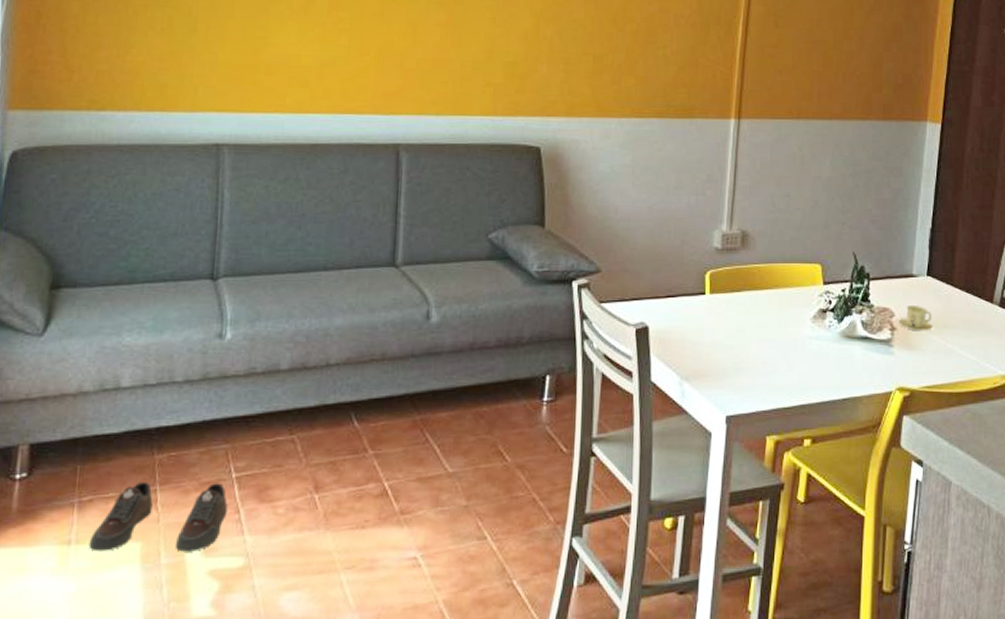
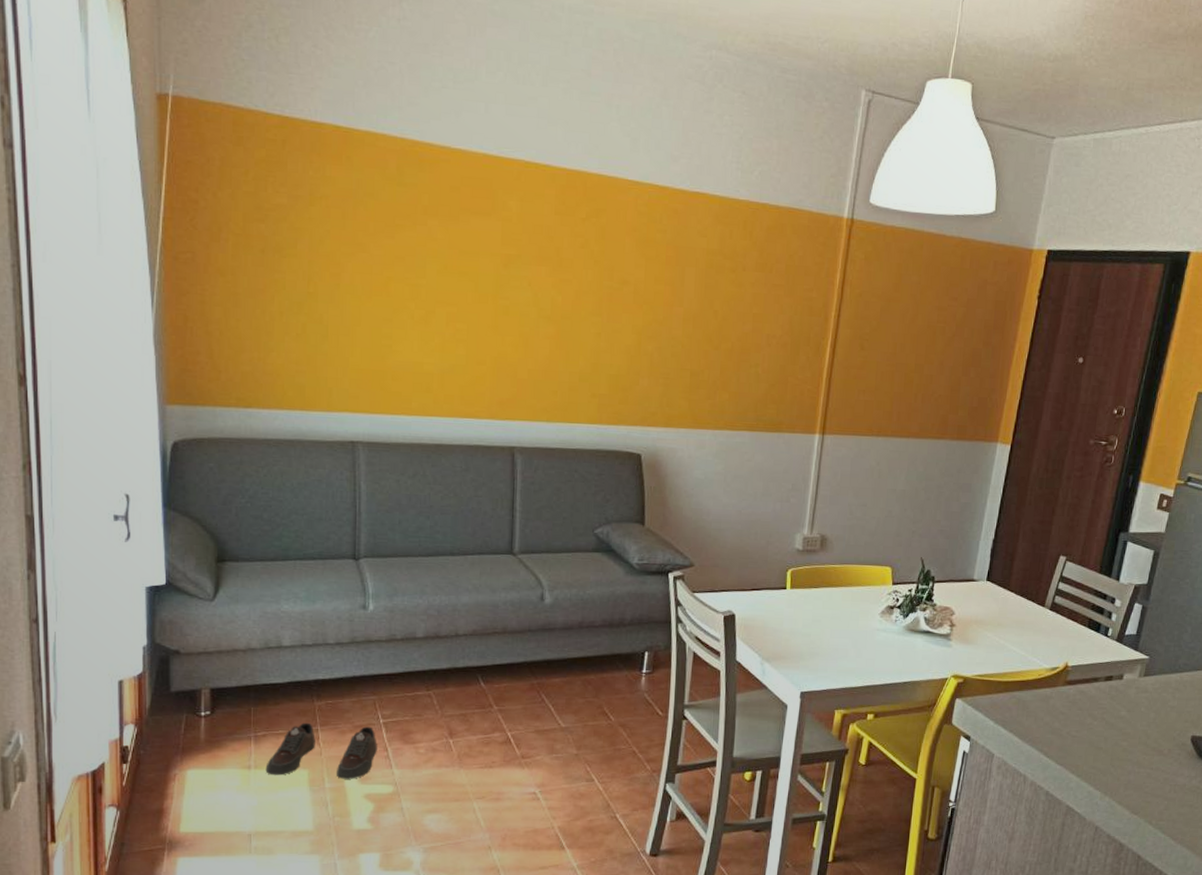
cup and saucer: present [898,304,933,332] -> none [958,605,988,628]

